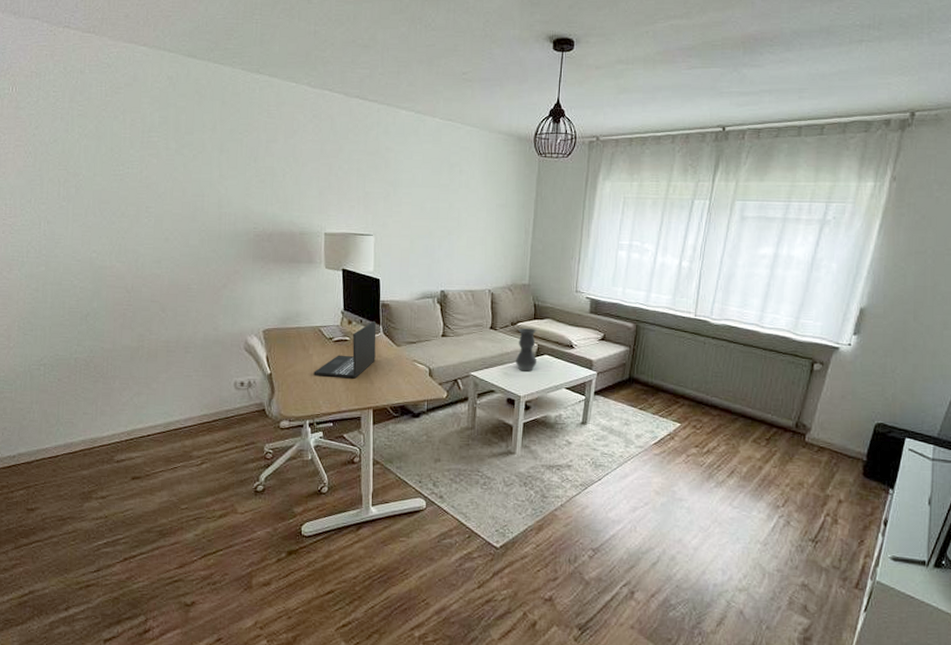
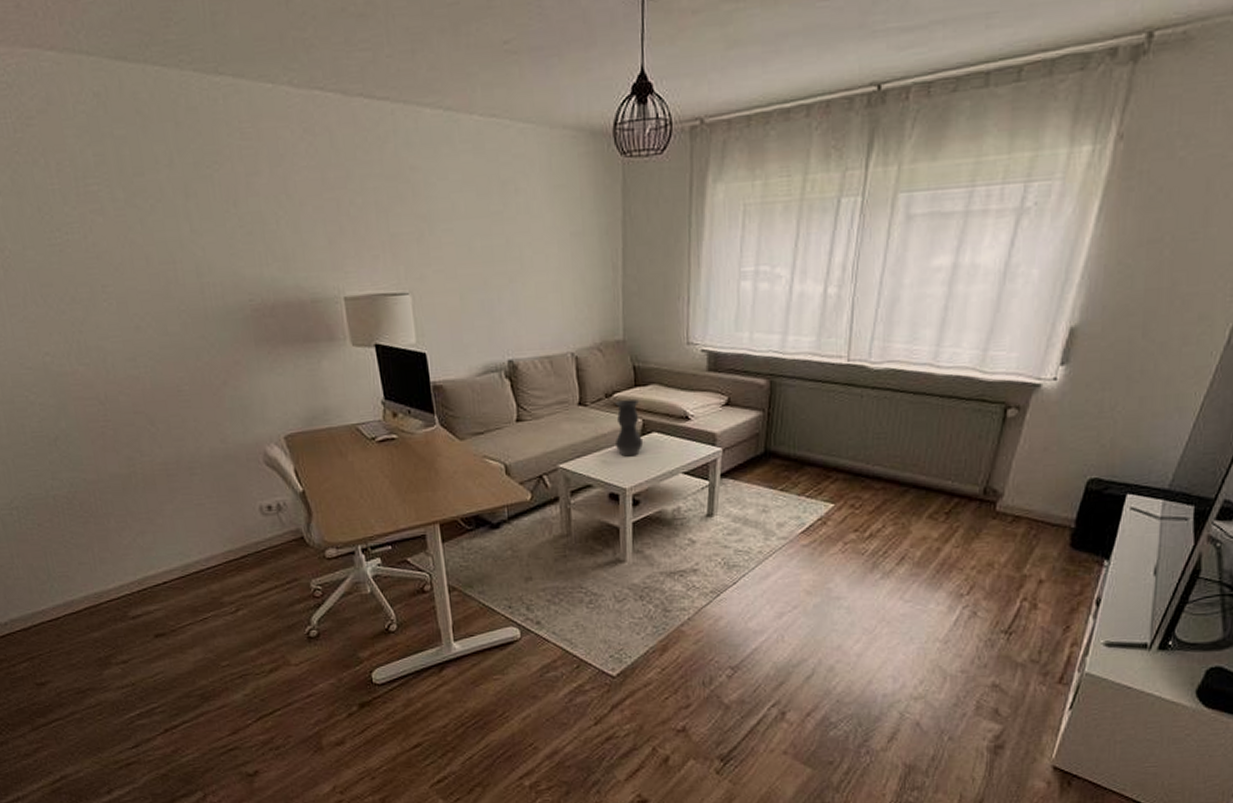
laptop: present [313,320,376,379] -> none [357,409,435,489]

